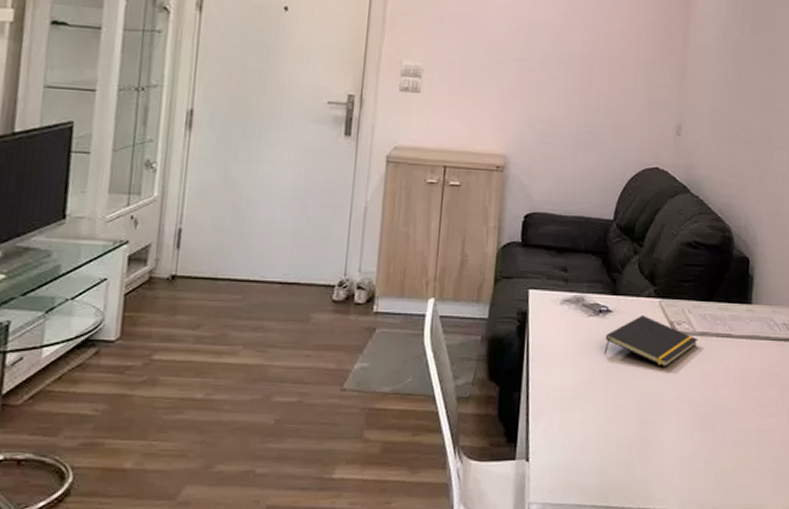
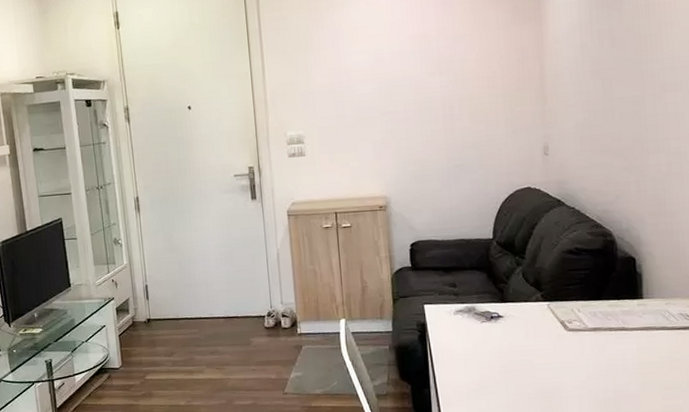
notepad: present [604,316,698,368] -> none [499,318,591,361]

